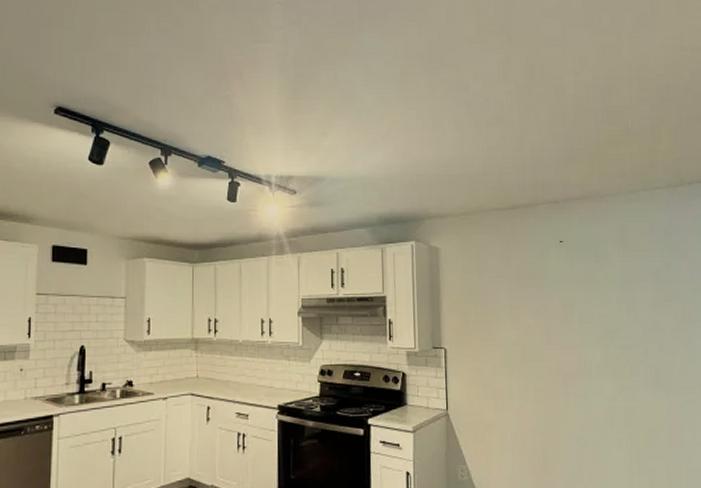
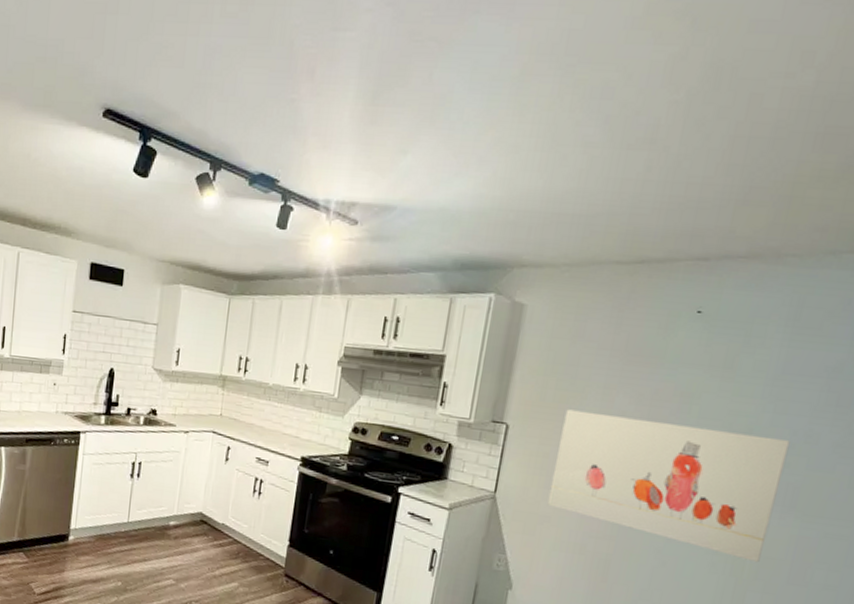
wall art: none [487,329,648,434] -> present [547,409,791,563]

